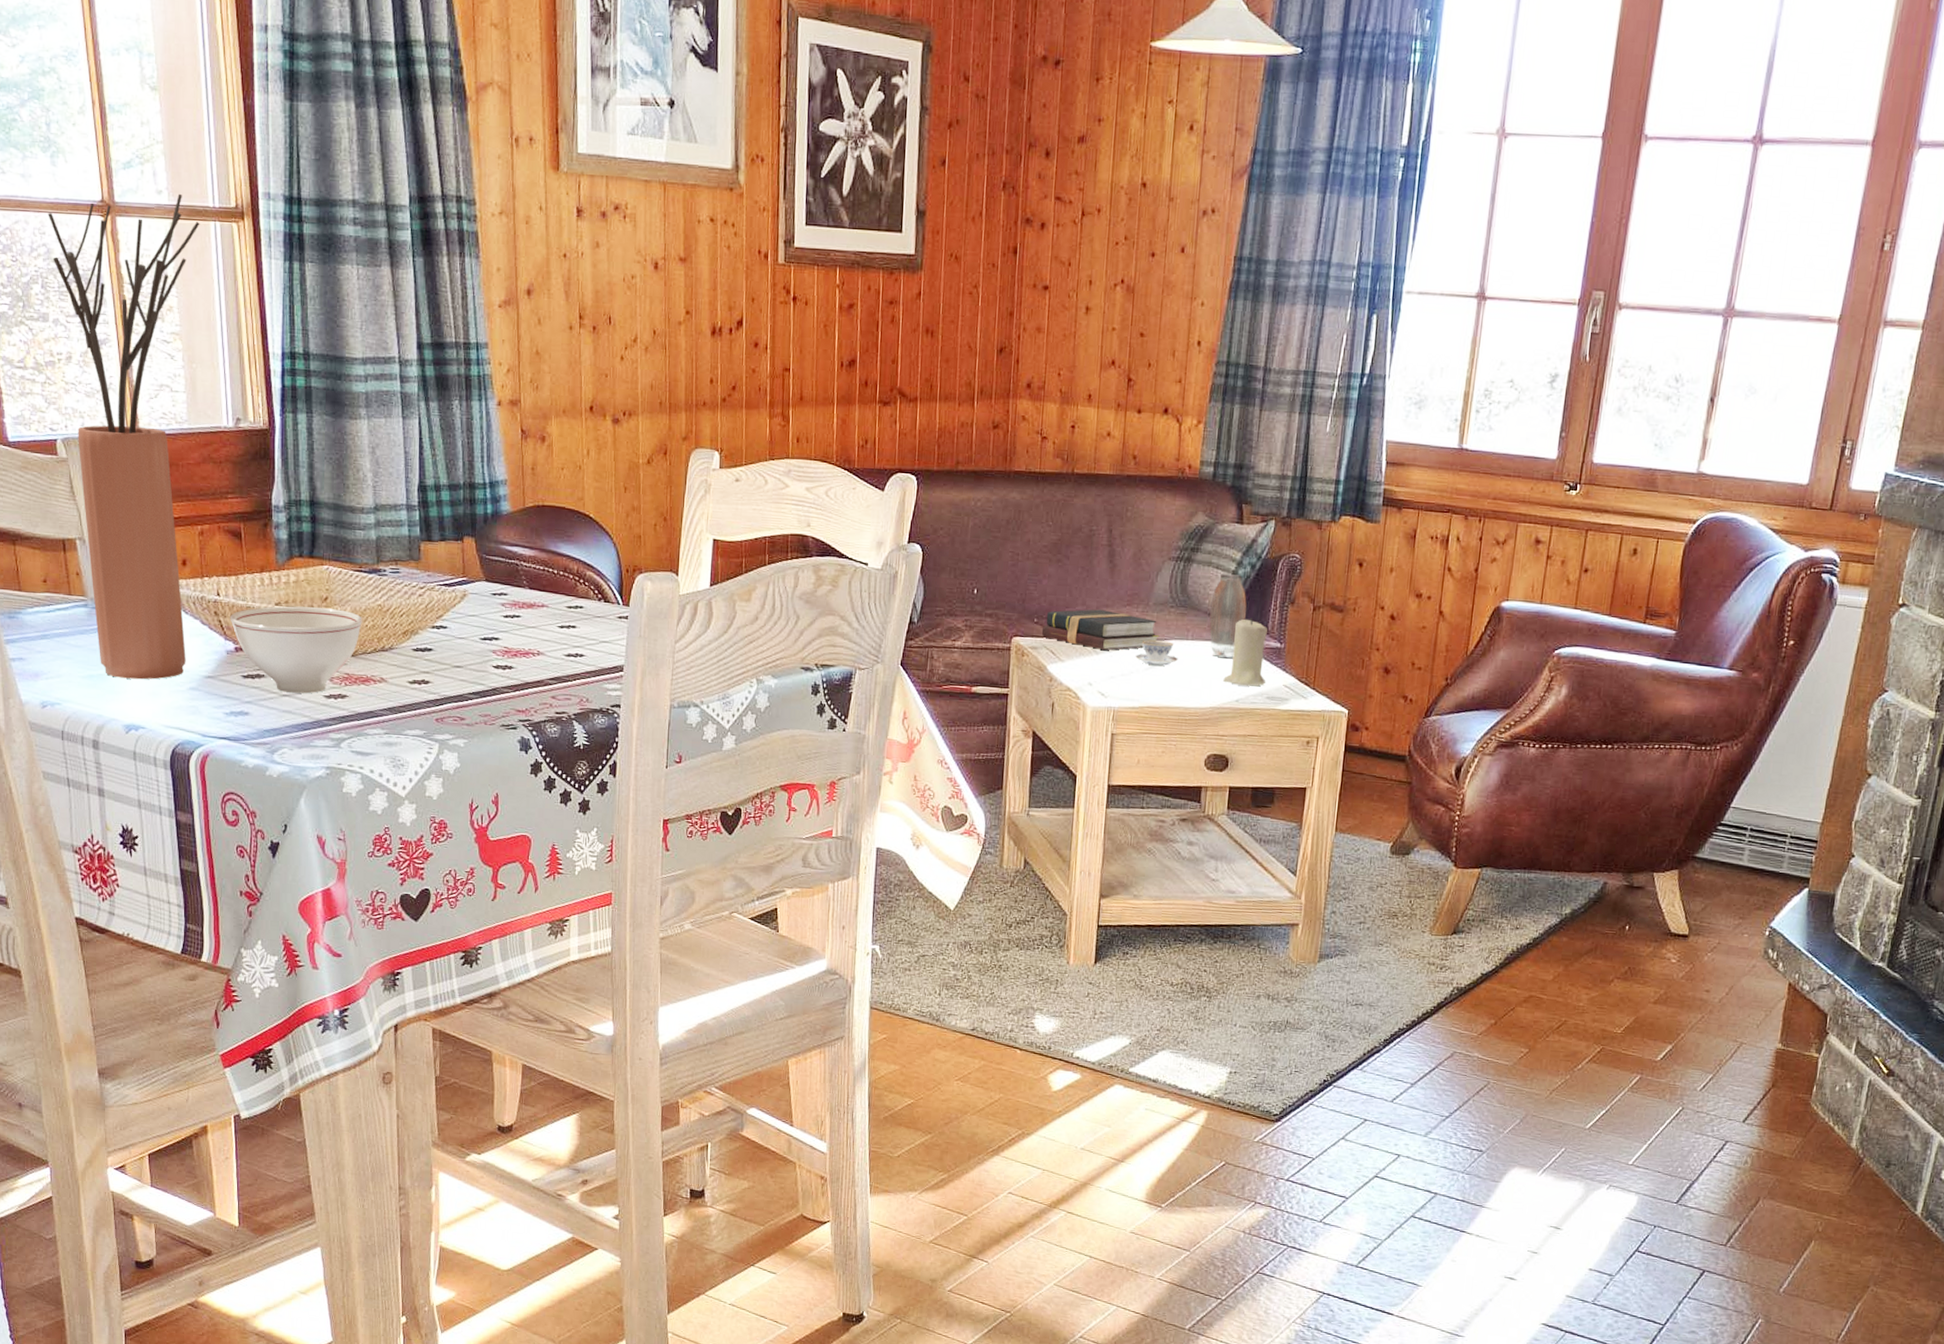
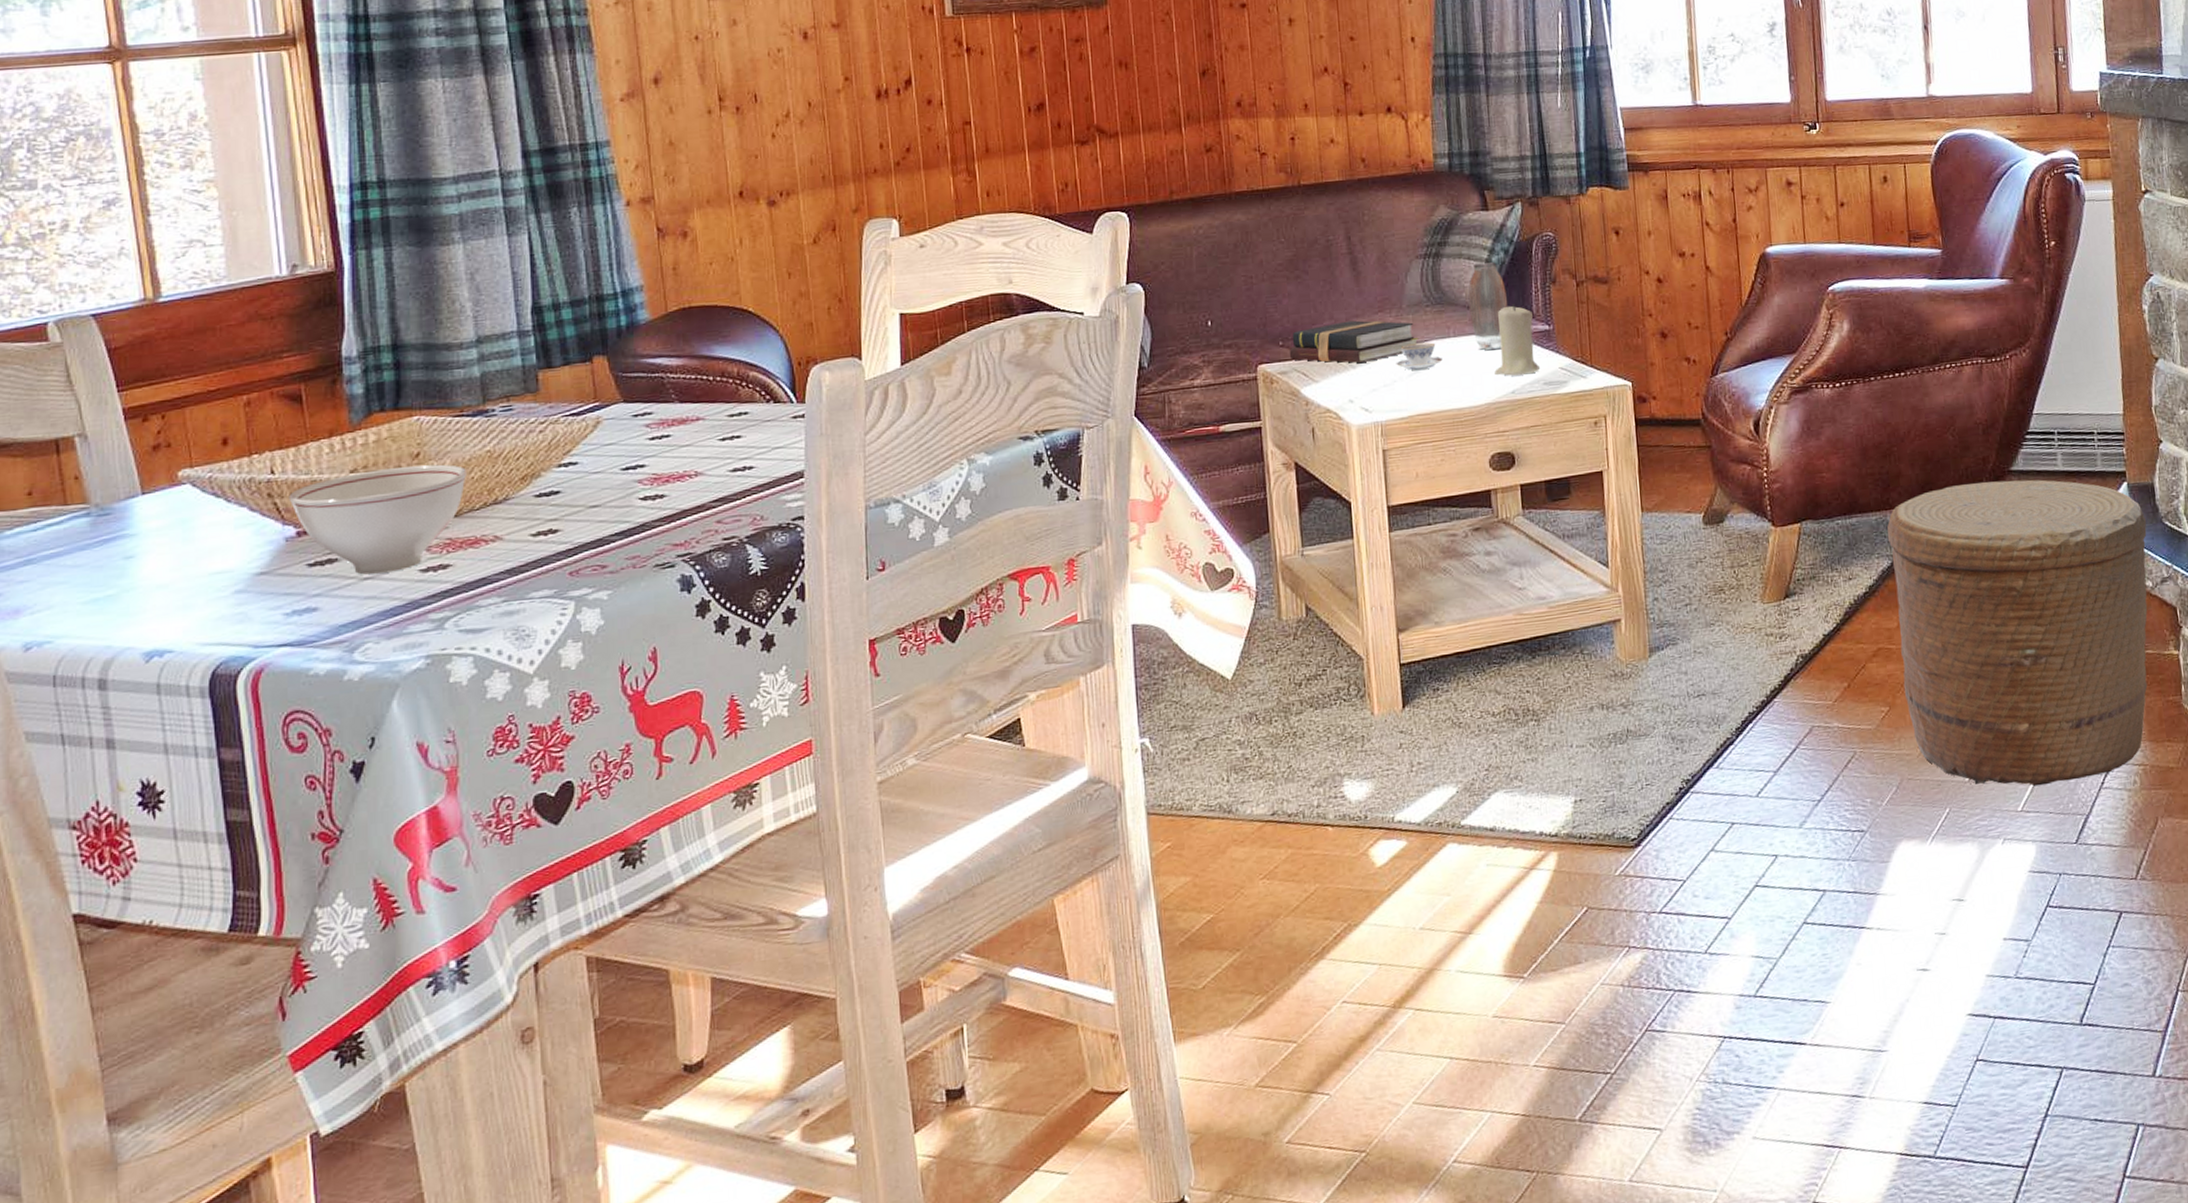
vase: present [48,193,200,680] -> none [36,27,239,596]
woven basket: none [1545,860,1819,1149] -> present [1887,479,2148,787]

